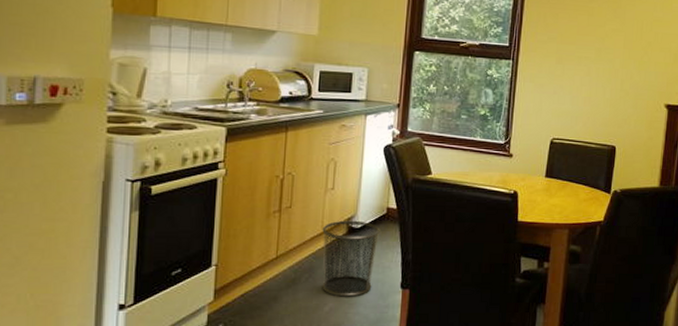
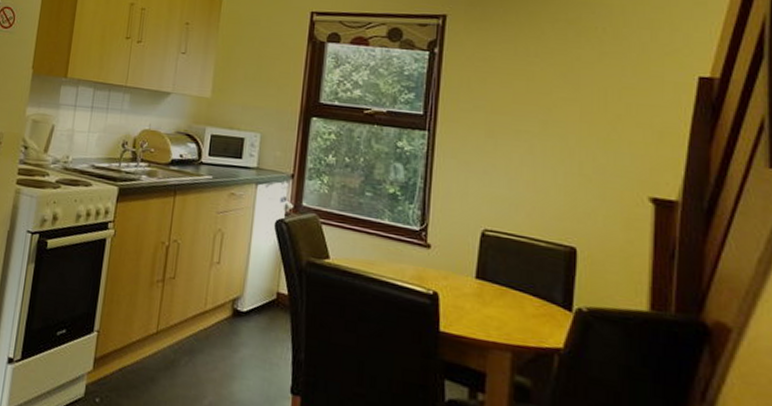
waste bin: present [322,220,380,297] -> none [202,300,269,394]

